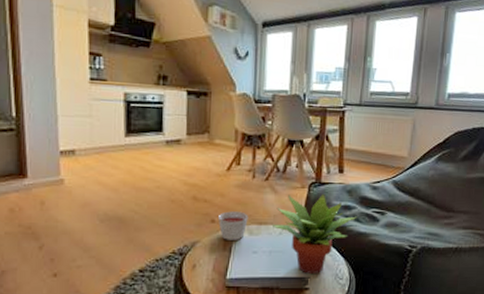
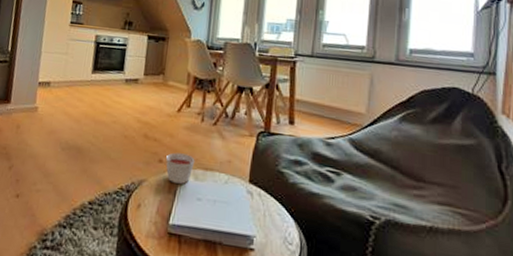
succulent plant: present [271,193,357,275] -> none [217,142,309,234]

